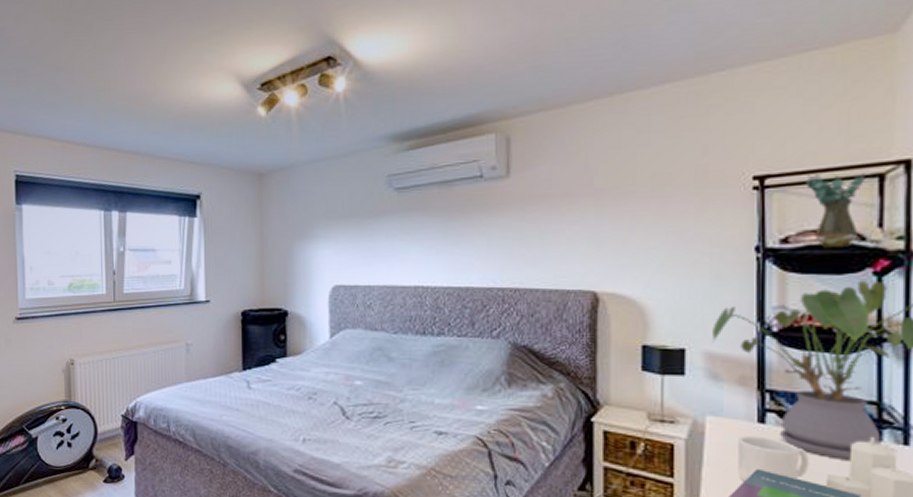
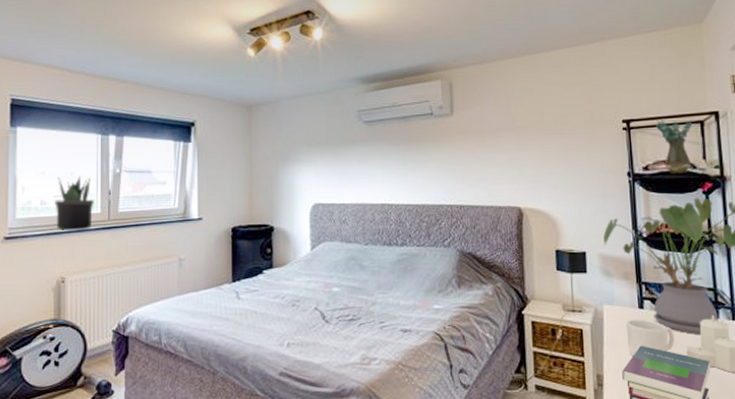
planter: none [61,254,99,313] -> present [55,175,94,231]

